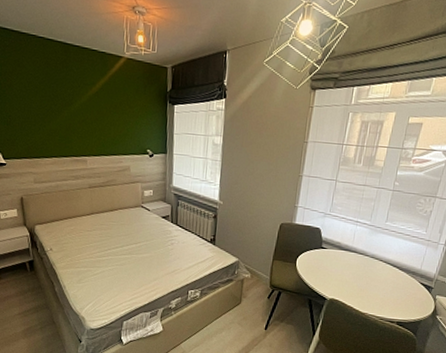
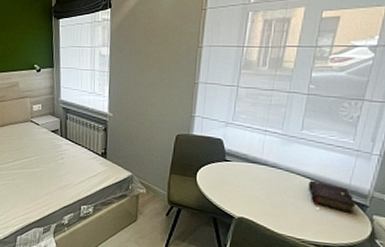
book: none [388,266,424,294] -> present [308,180,356,213]

